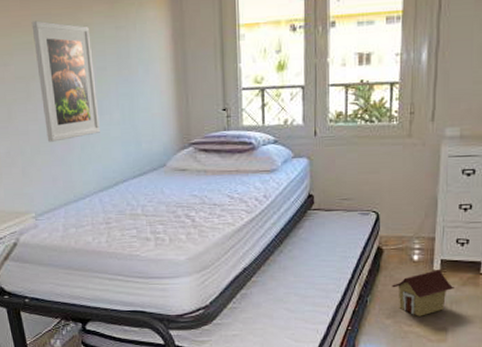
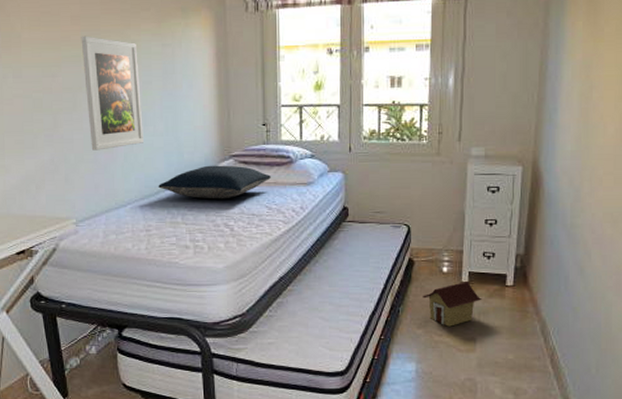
pillow: none [117,153,232,190] -> present [158,165,271,200]

